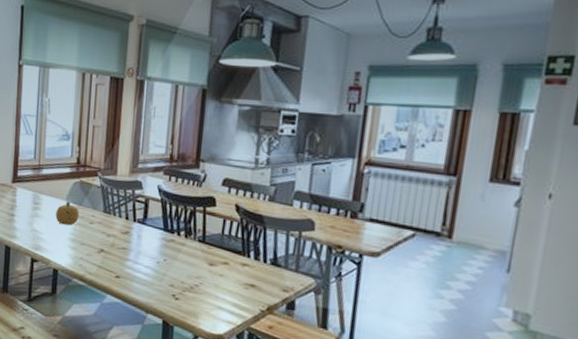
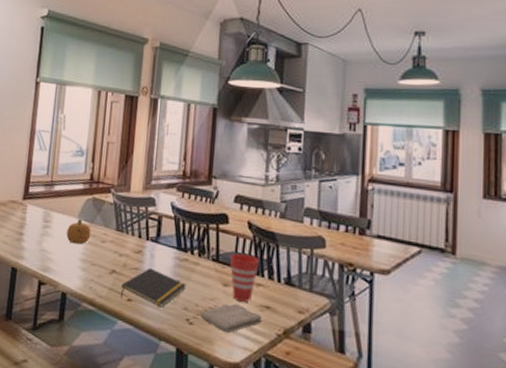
notepad: none [108,247,173,284] -> present [120,267,187,308]
washcloth: none [185,281,247,309] -> present [200,303,262,334]
cup: none [216,235,246,281] -> present [229,253,260,302]

